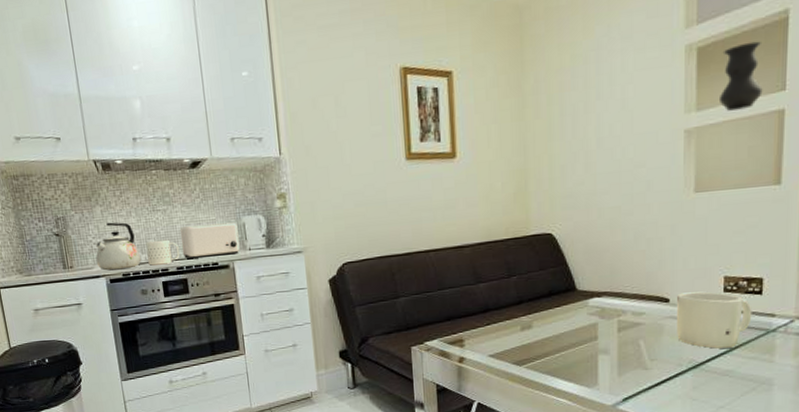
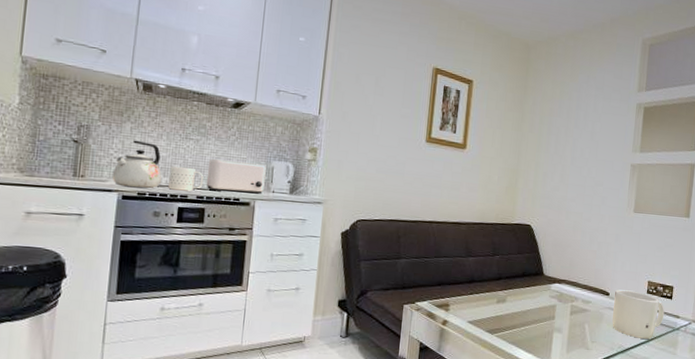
vase: present [718,41,763,111] -> none [654,112,684,158]

